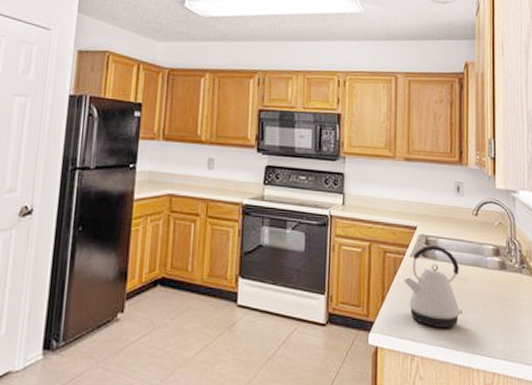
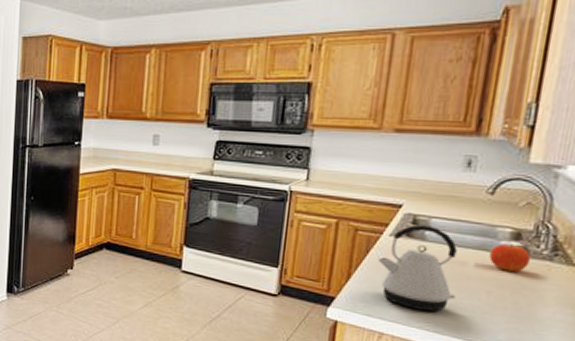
fruit: none [481,260,507,285] -> present [489,244,530,272]

